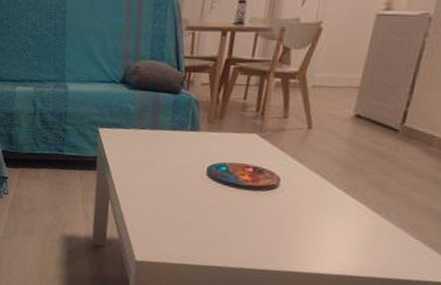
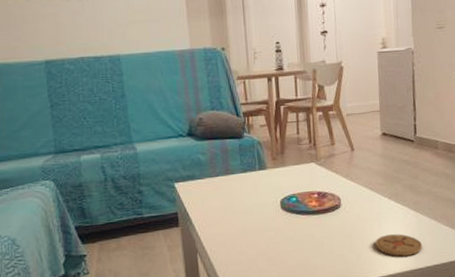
coaster: none [310,230,376,261] -> present [374,234,423,257]

